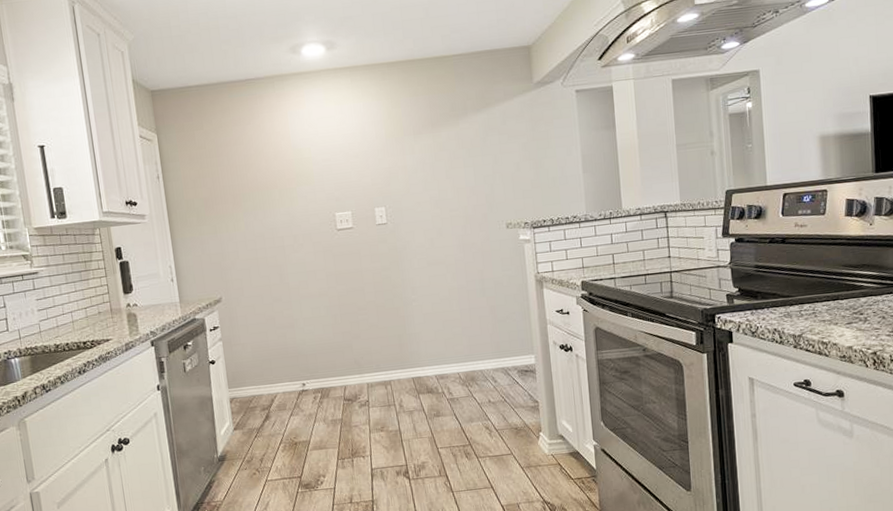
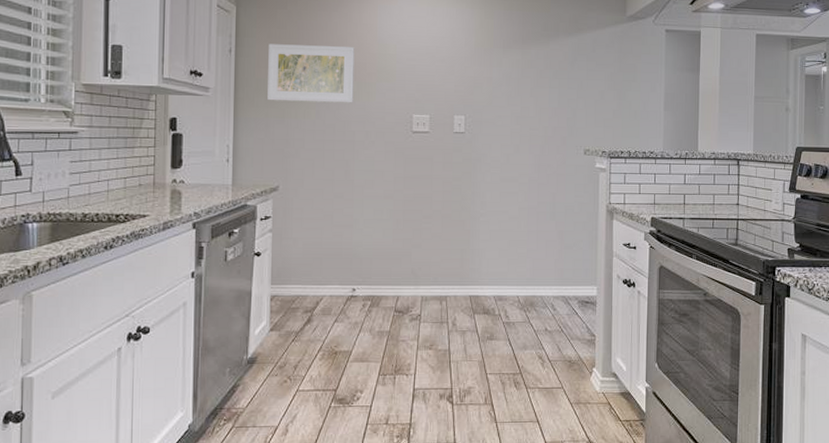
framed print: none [192,156,278,219] -> present [267,44,355,103]

